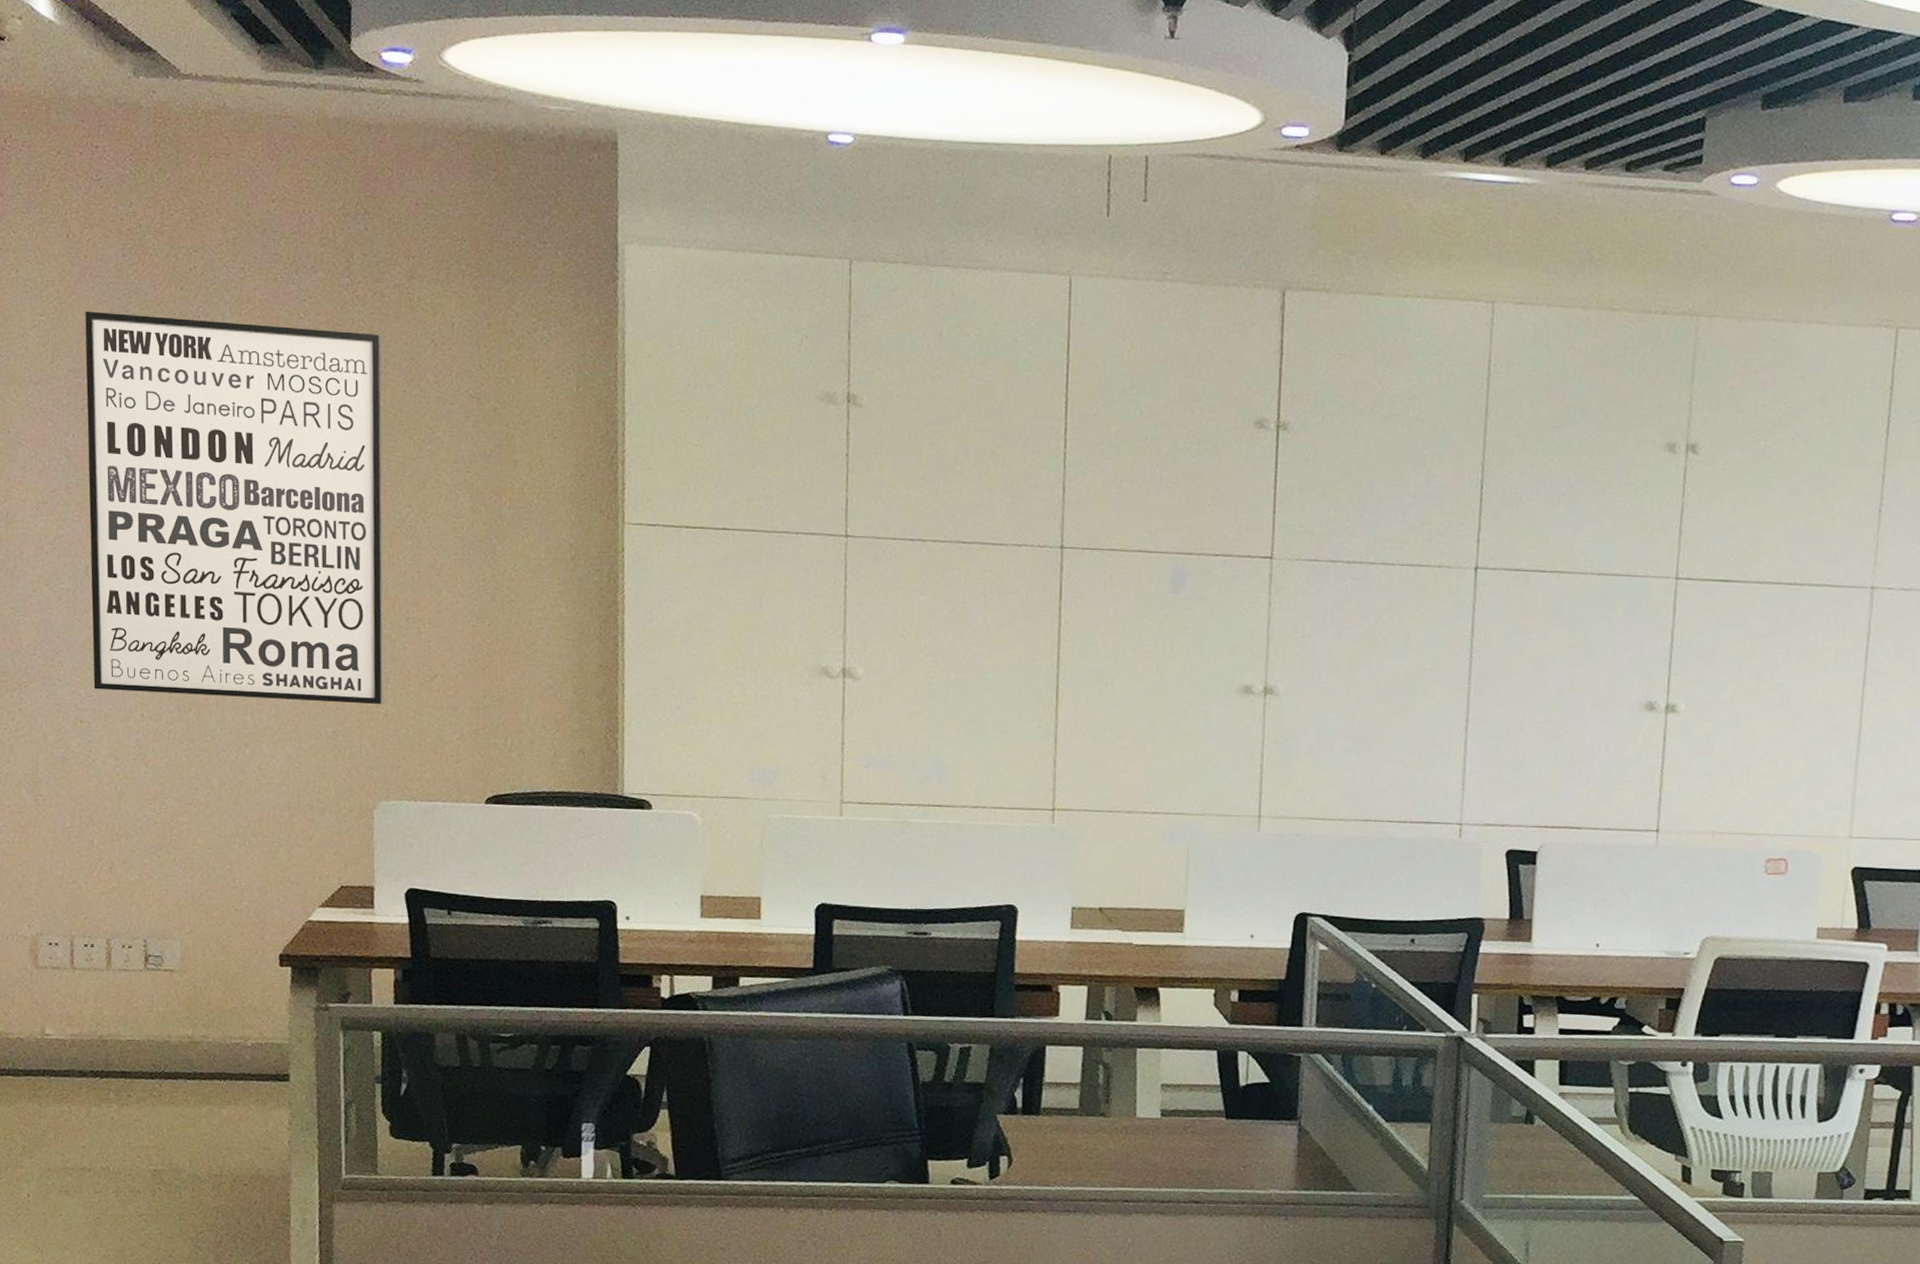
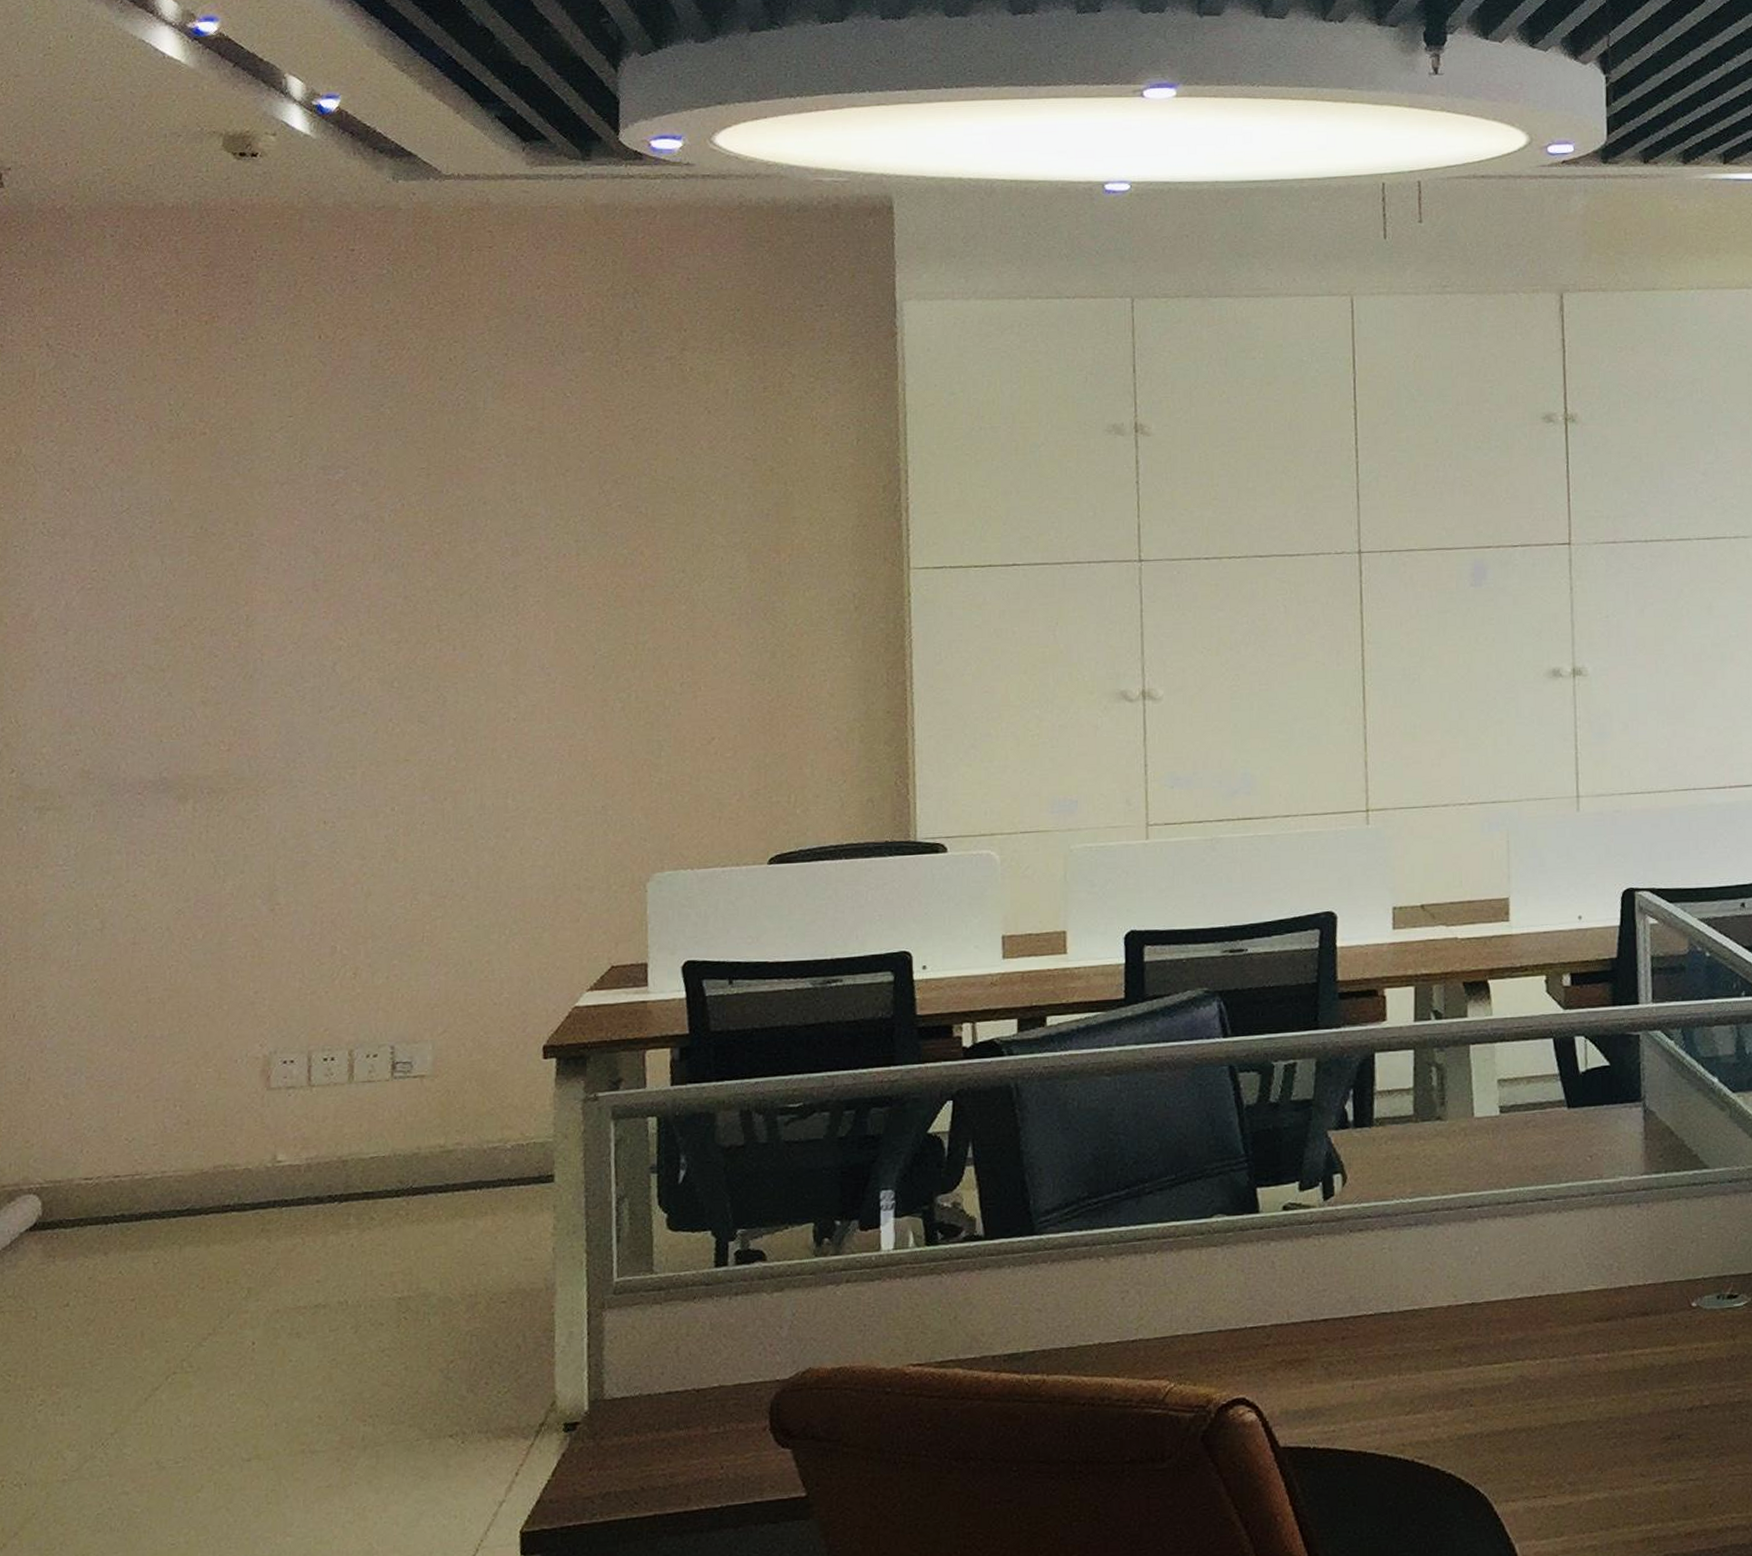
wall art: present [85,311,383,705] -> none [336,406,656,788]

